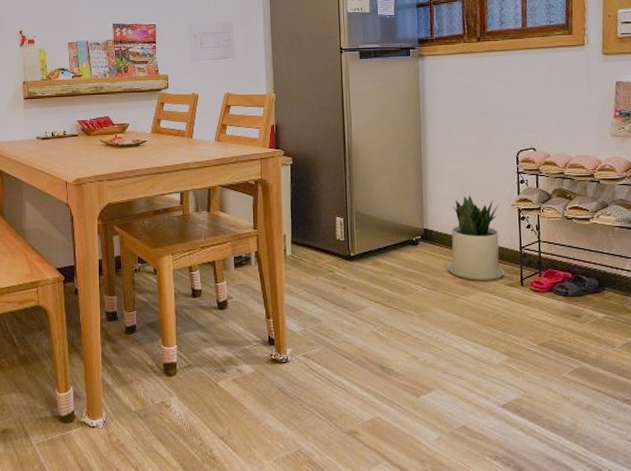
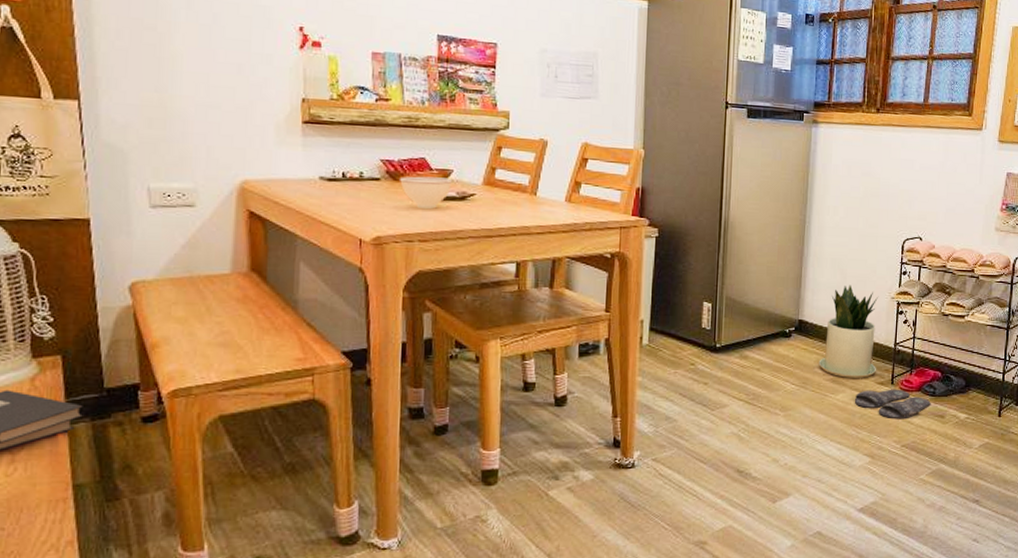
bowl: none [92,130,130,156] -> present [400,176,453,210]
slippers: none [486,290,564,319] -> present [855,389,931,419]

